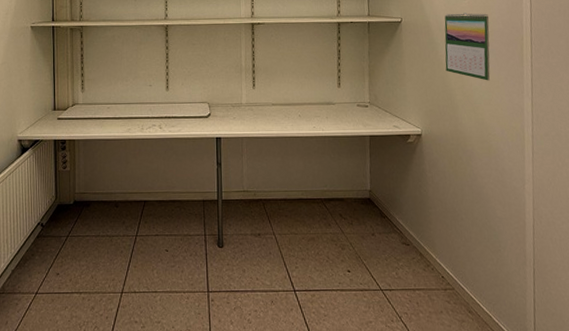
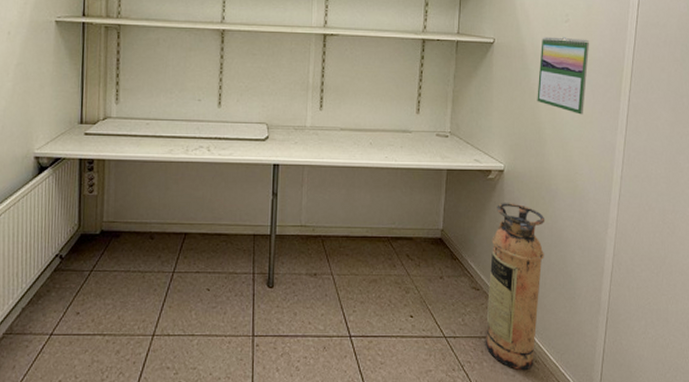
fire extinguisher: none [416,164,468,320] -> present [485,203,545,370]

